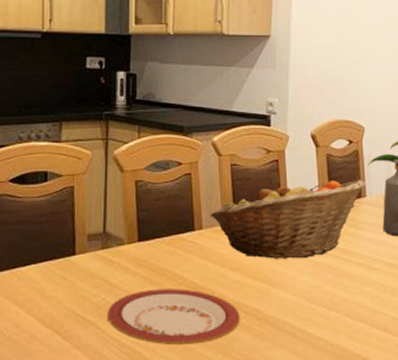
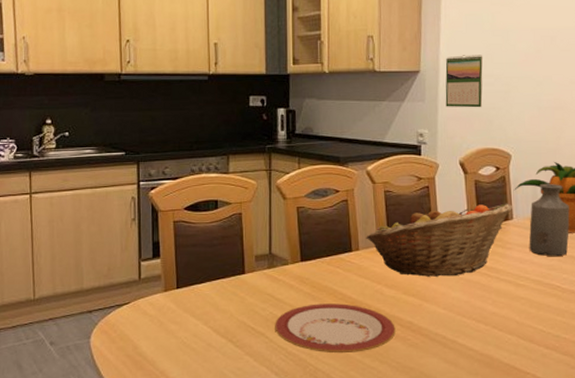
calendar: none [296,20,337,77] -> present [445,54,483,108]

